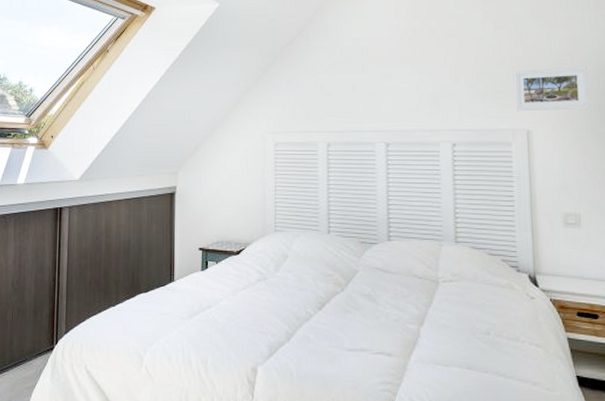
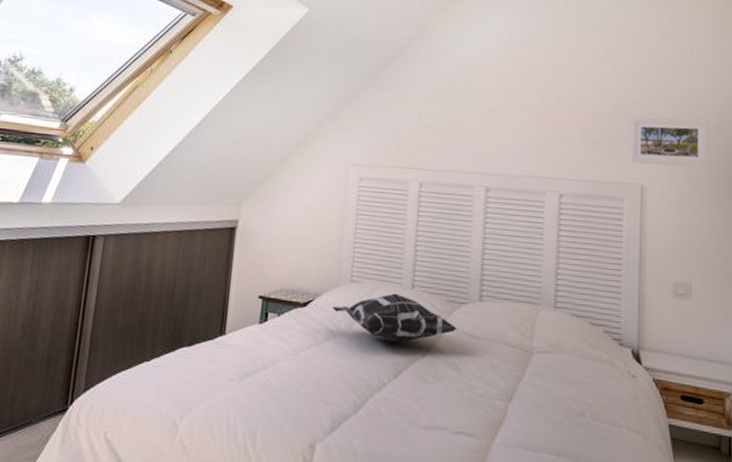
decorative pillow: none [261,238,370,280] -> present [332,293,457,343]

